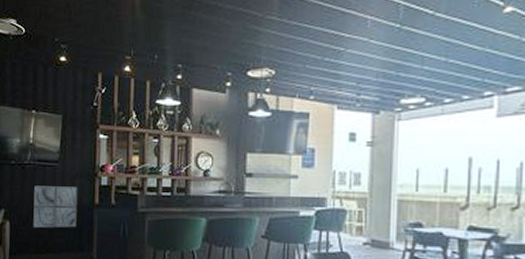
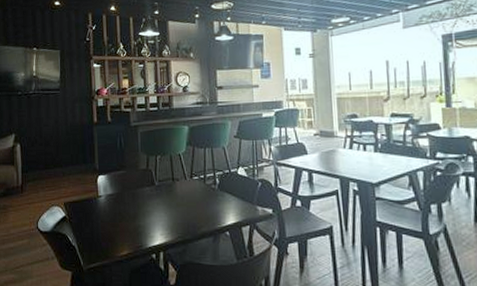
wall art: present [33,186,78,228] -> none [40,109,79,147]

